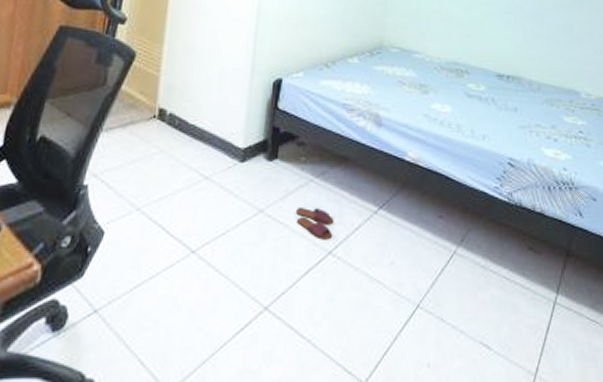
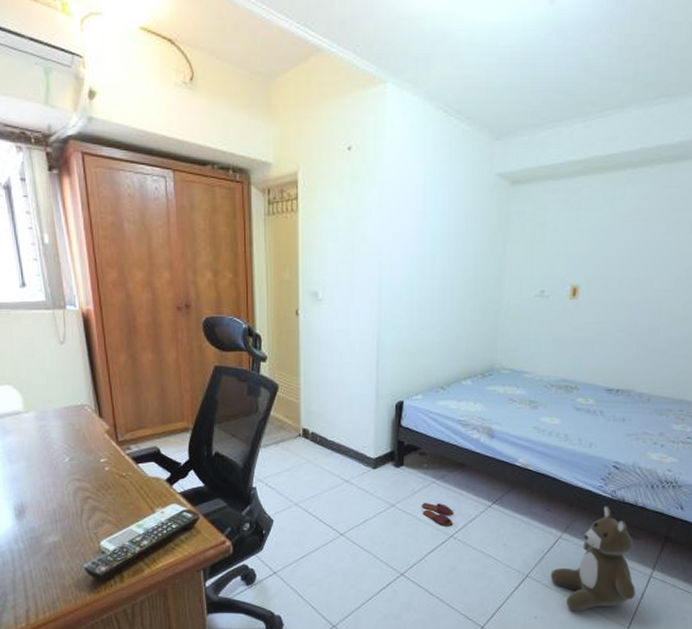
teddy bear: none [445,211,540,355] -> present [550,506,636,612]

